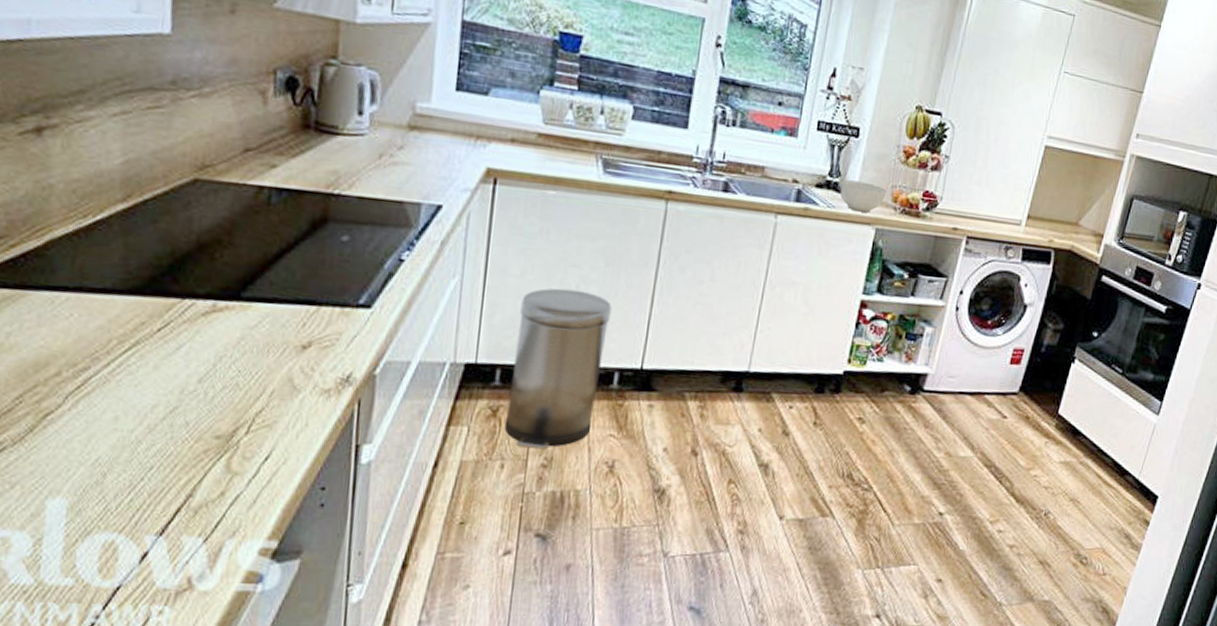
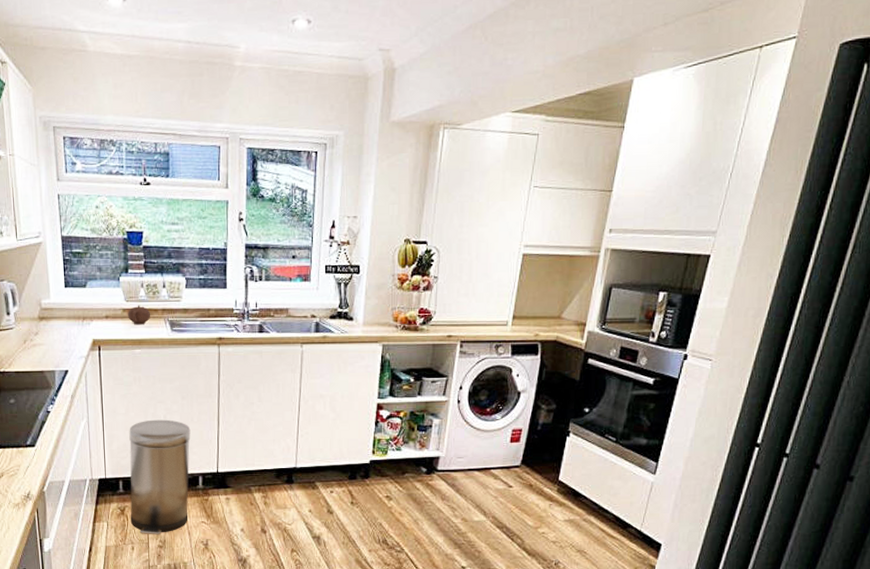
teapot: none [544,131,578,159] -> present [128,305,151,325]
bowl: present [840,179,886,213] -> none [350,309,388,333]

